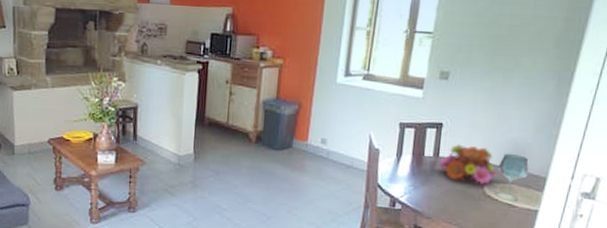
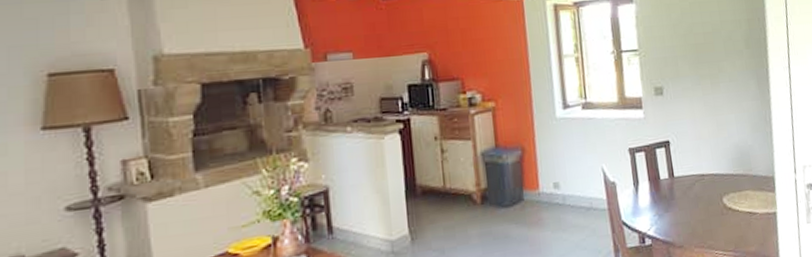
flower bouquet: present [436,143,498,186] -> none [674,158,733,201]
wine glass: present [495,153,529,202] -> none [730,158,758,210]

